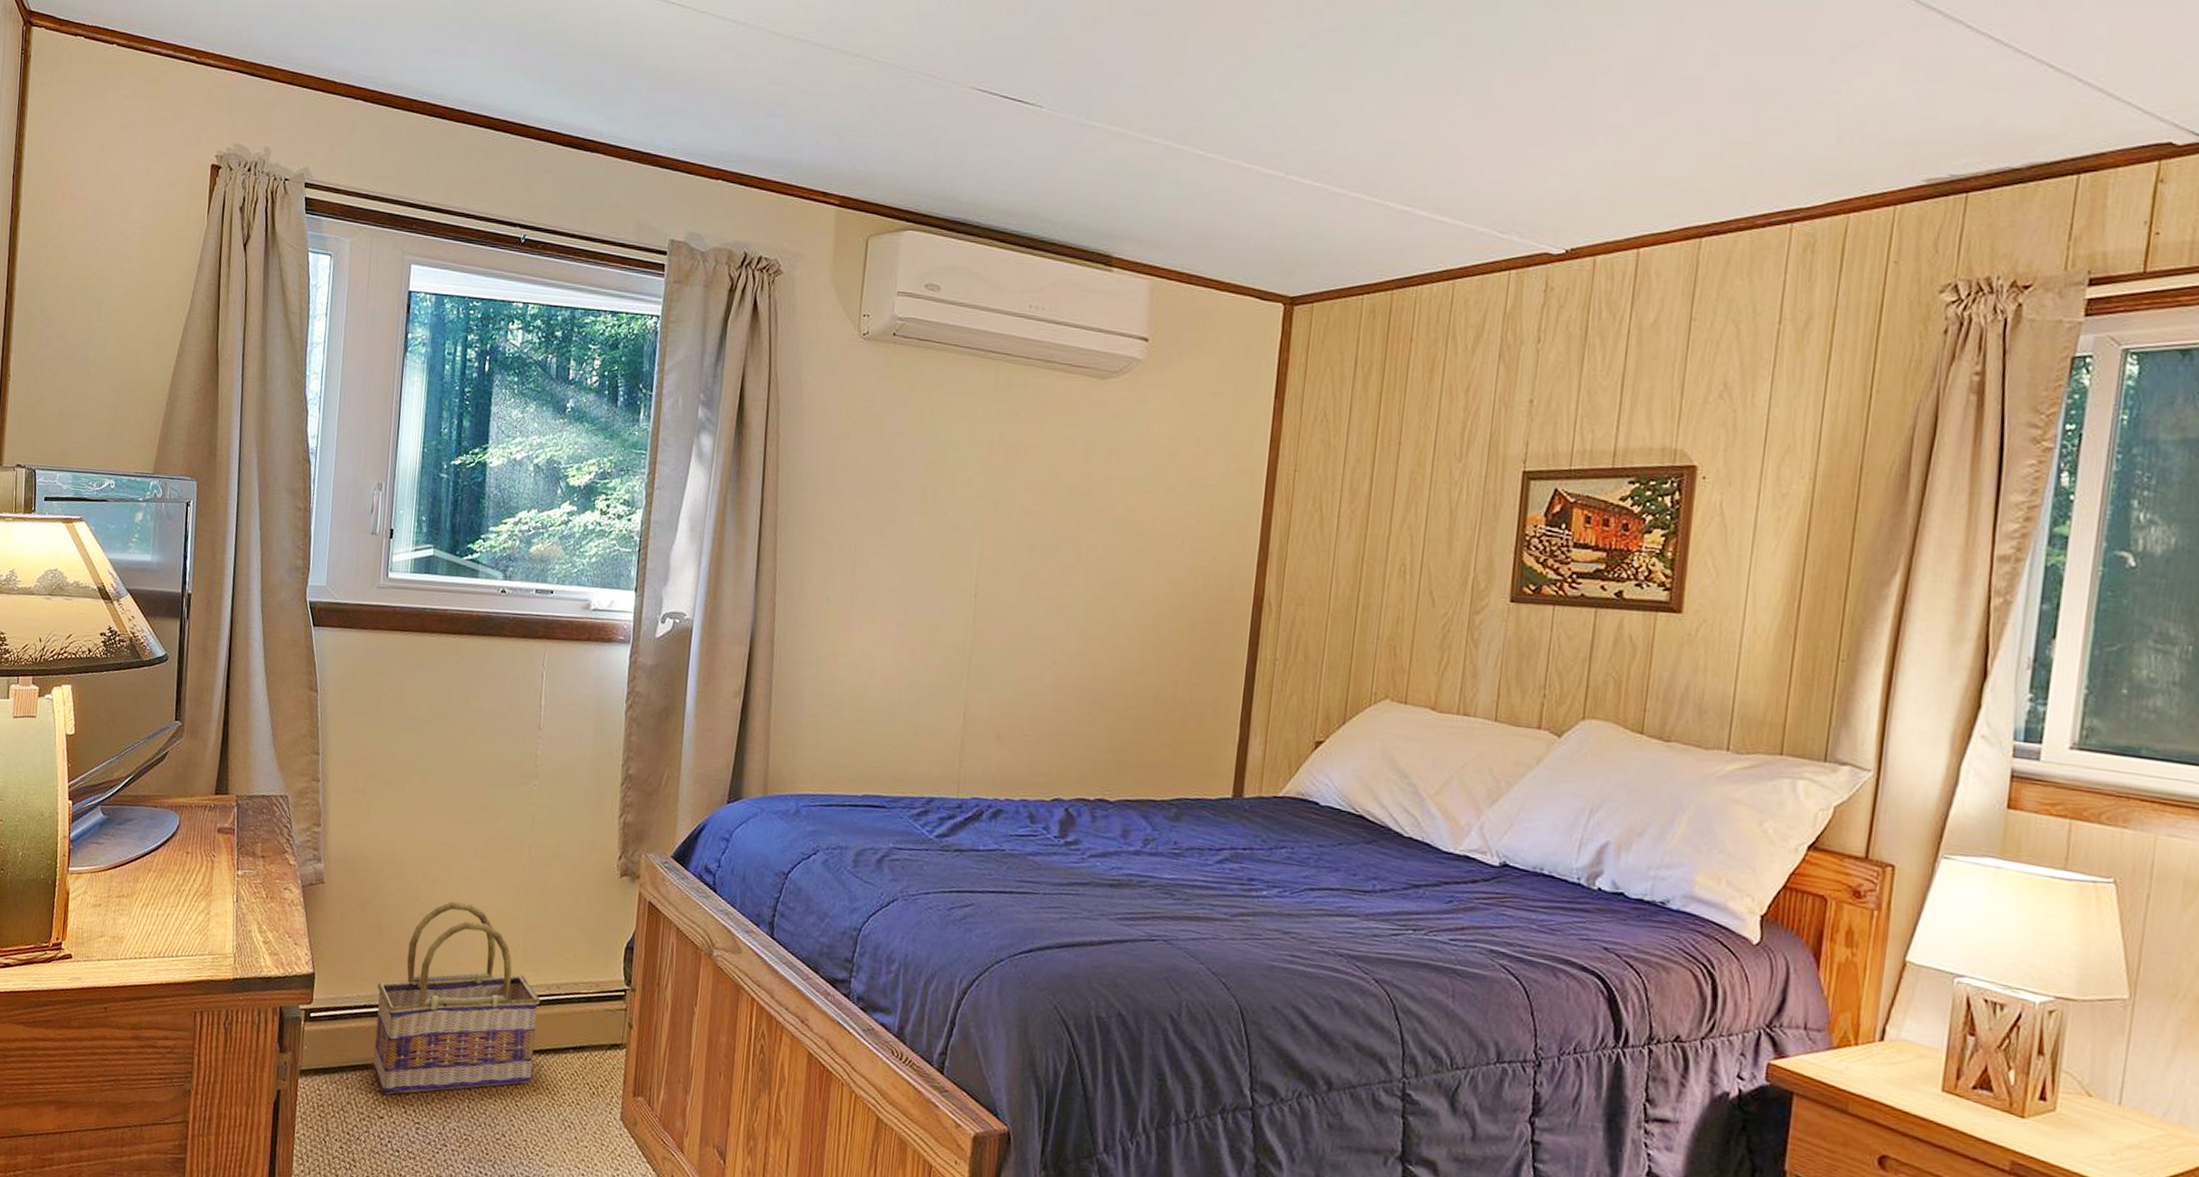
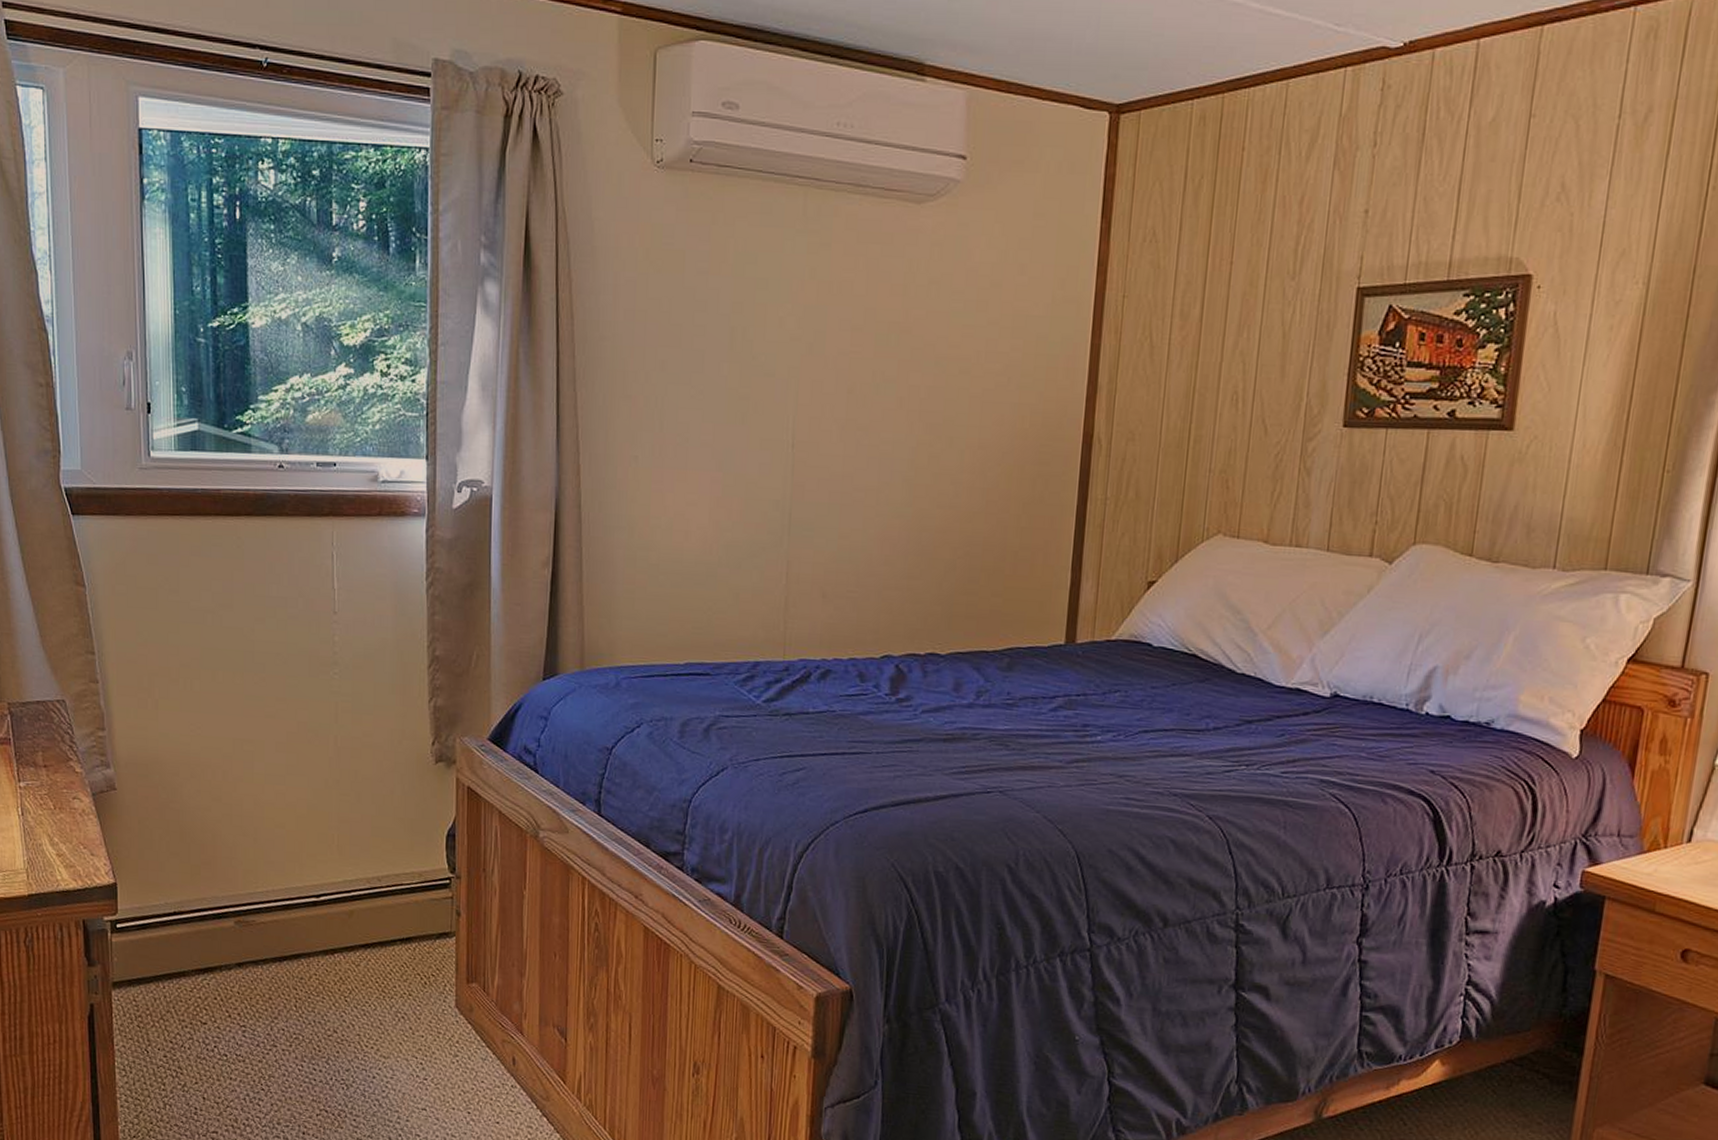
basket: present [373,901,541,1095] -> none [185,800,362,1000]

